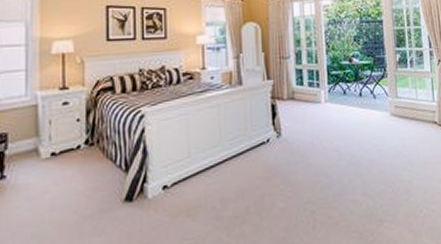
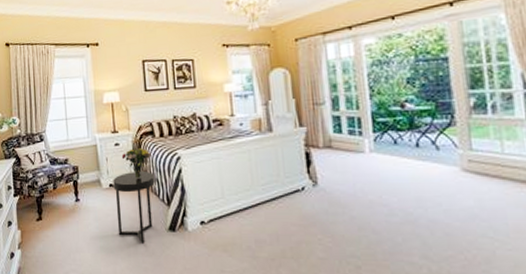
side table: none [56,134,111,222] -> present [113,172,155,243]
bouquet: none [70,107,109,144] -> present [121,148,151,179]

